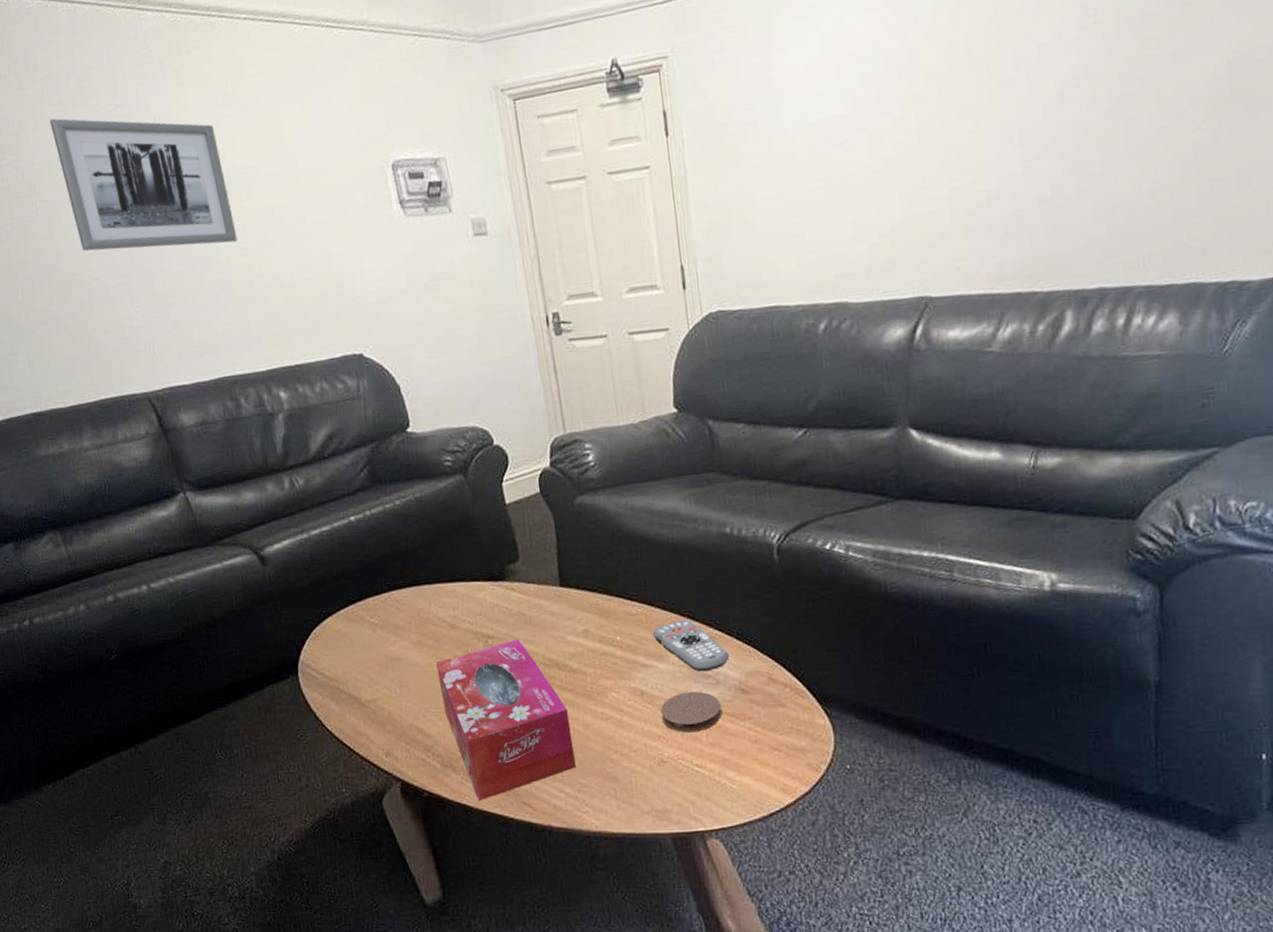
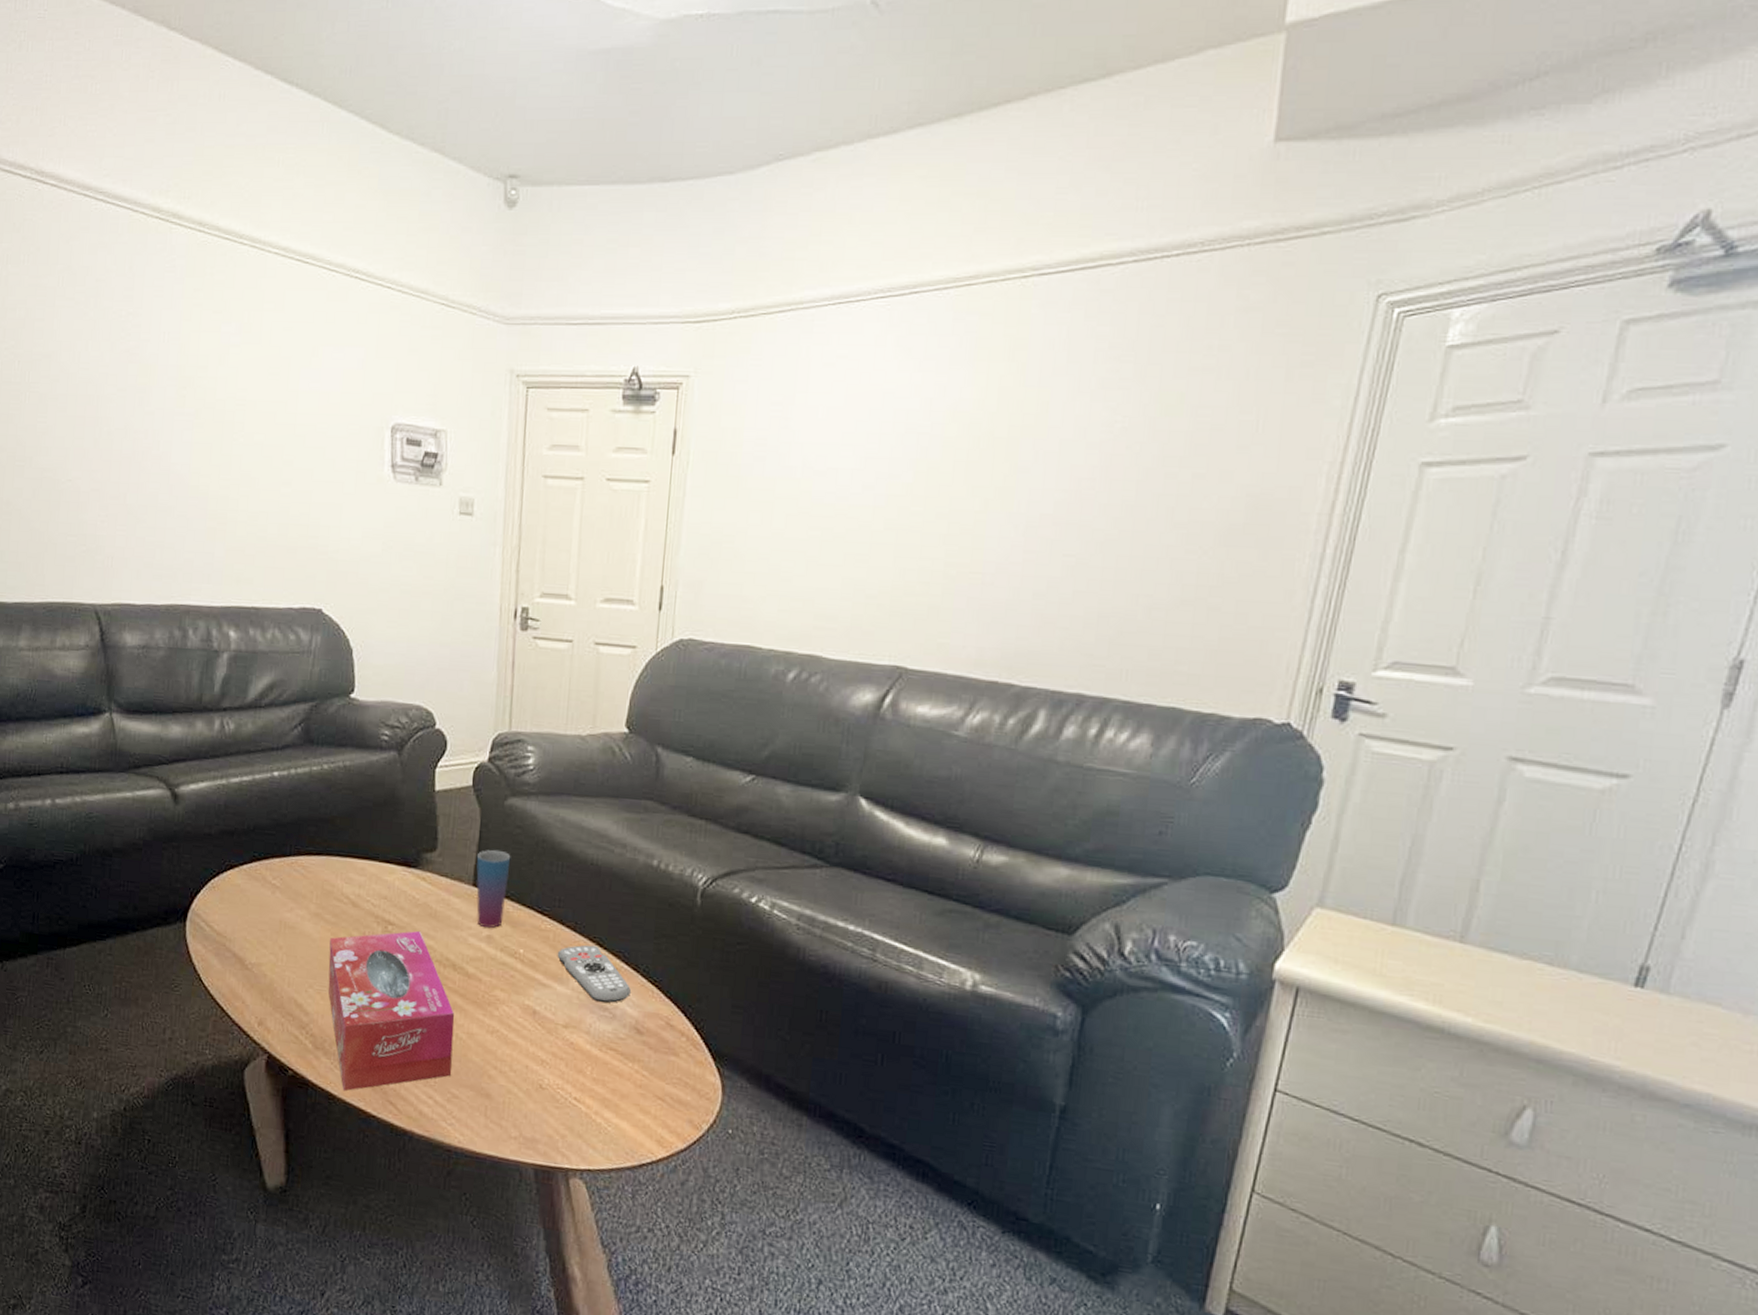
wall art: present [49,118,238,251] -> none [58,312,222,471]
cup: none [558,548,595,623] -> present [476,849,511,928]
coaster: present [660,691,722,733] -> none [548,1020,613,1064]

